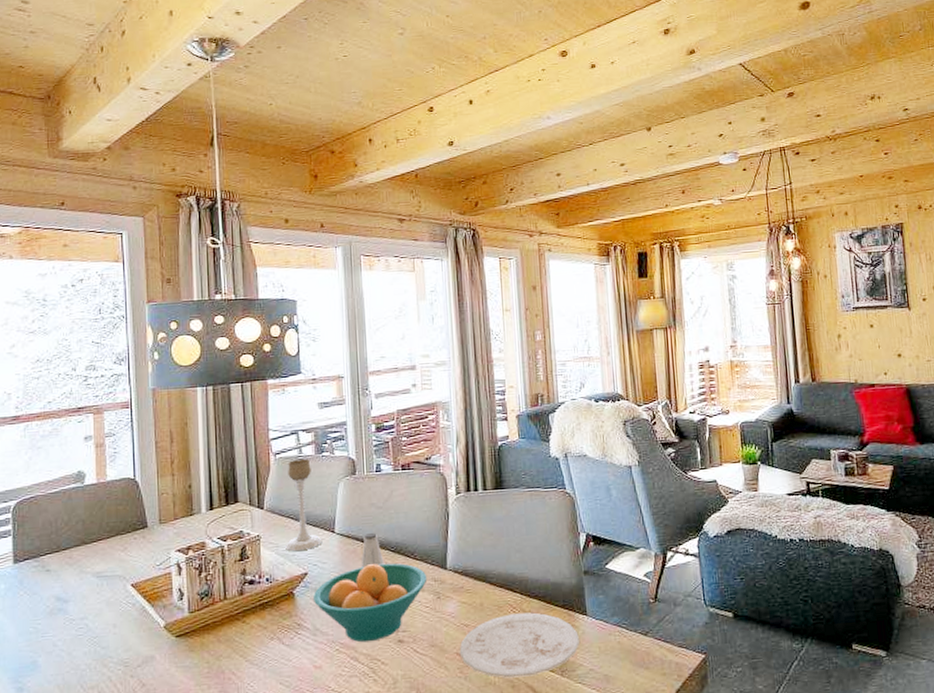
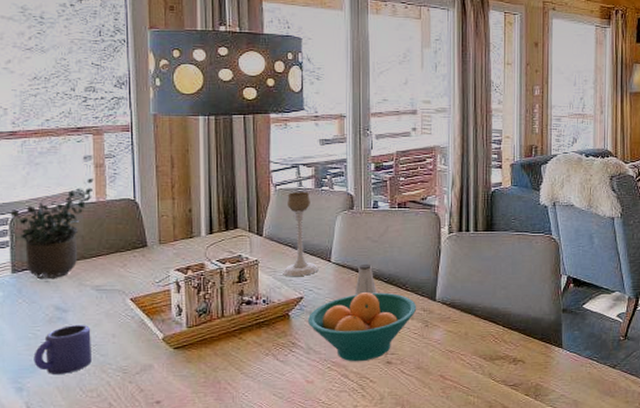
potted plant: none [12,459,94,569] -> present [10,178,94,280]
mug: none [34,615,93,672] -> present [33,325,92,375]
plate: present [459,612,581,678] -> none [443,343,555,399]

